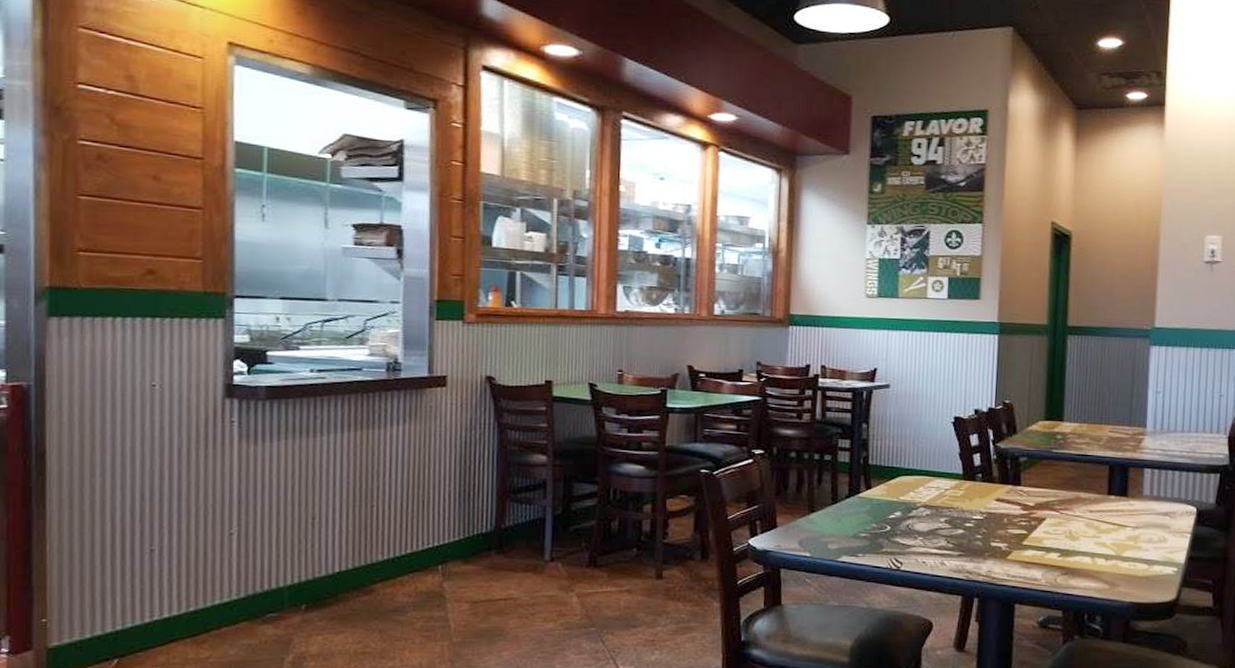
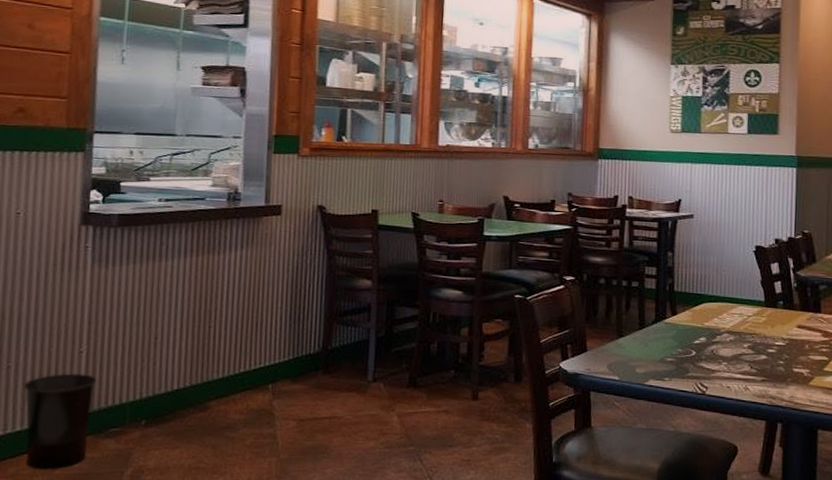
waste bin: none [170,556,251,658] -> present [24,373,97,470]

